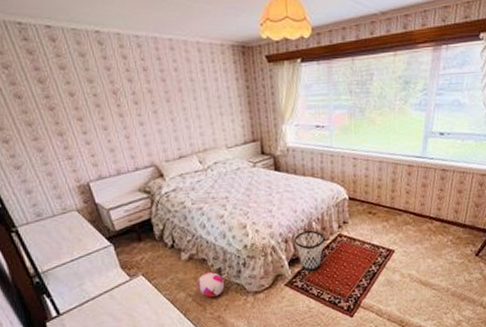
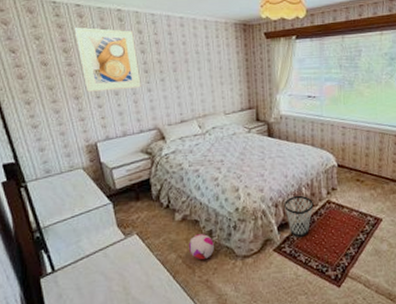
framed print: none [47,52,132,127] -> present [74,27,141,92]

